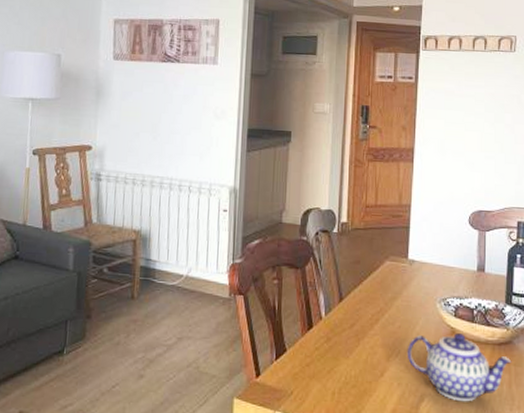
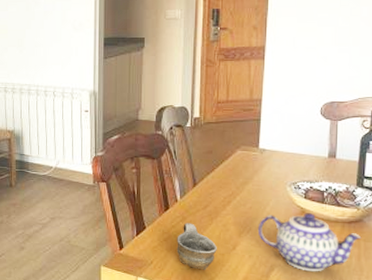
cup: none [320,344,364,402] -> present [176,223,217,270]

